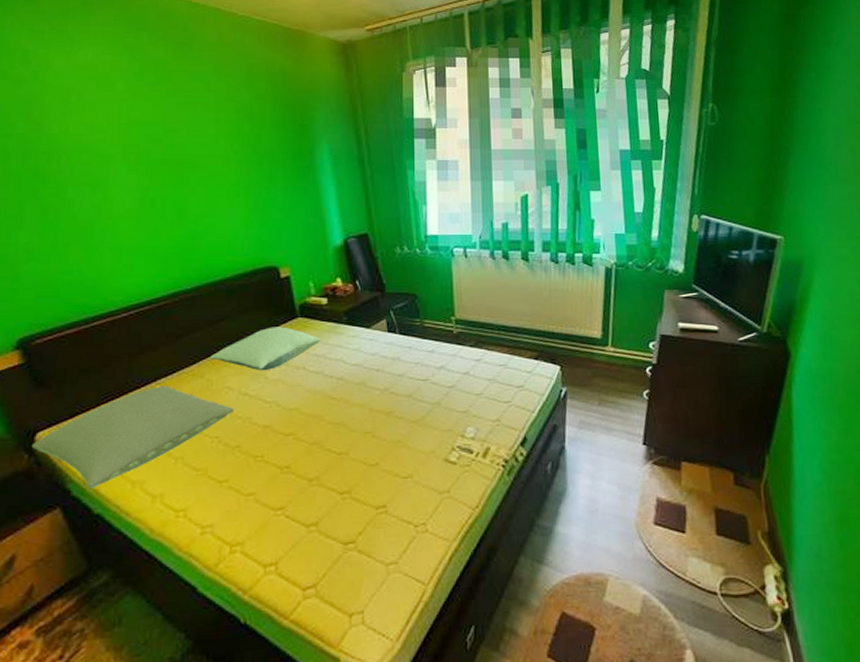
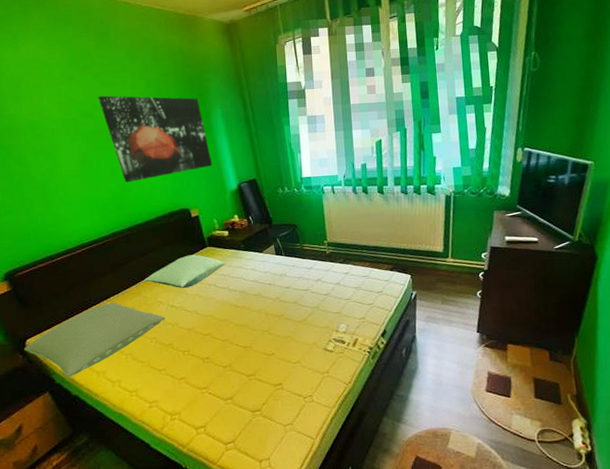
wall art: none [171,118,313,228] -> present [98,95,213,182]

